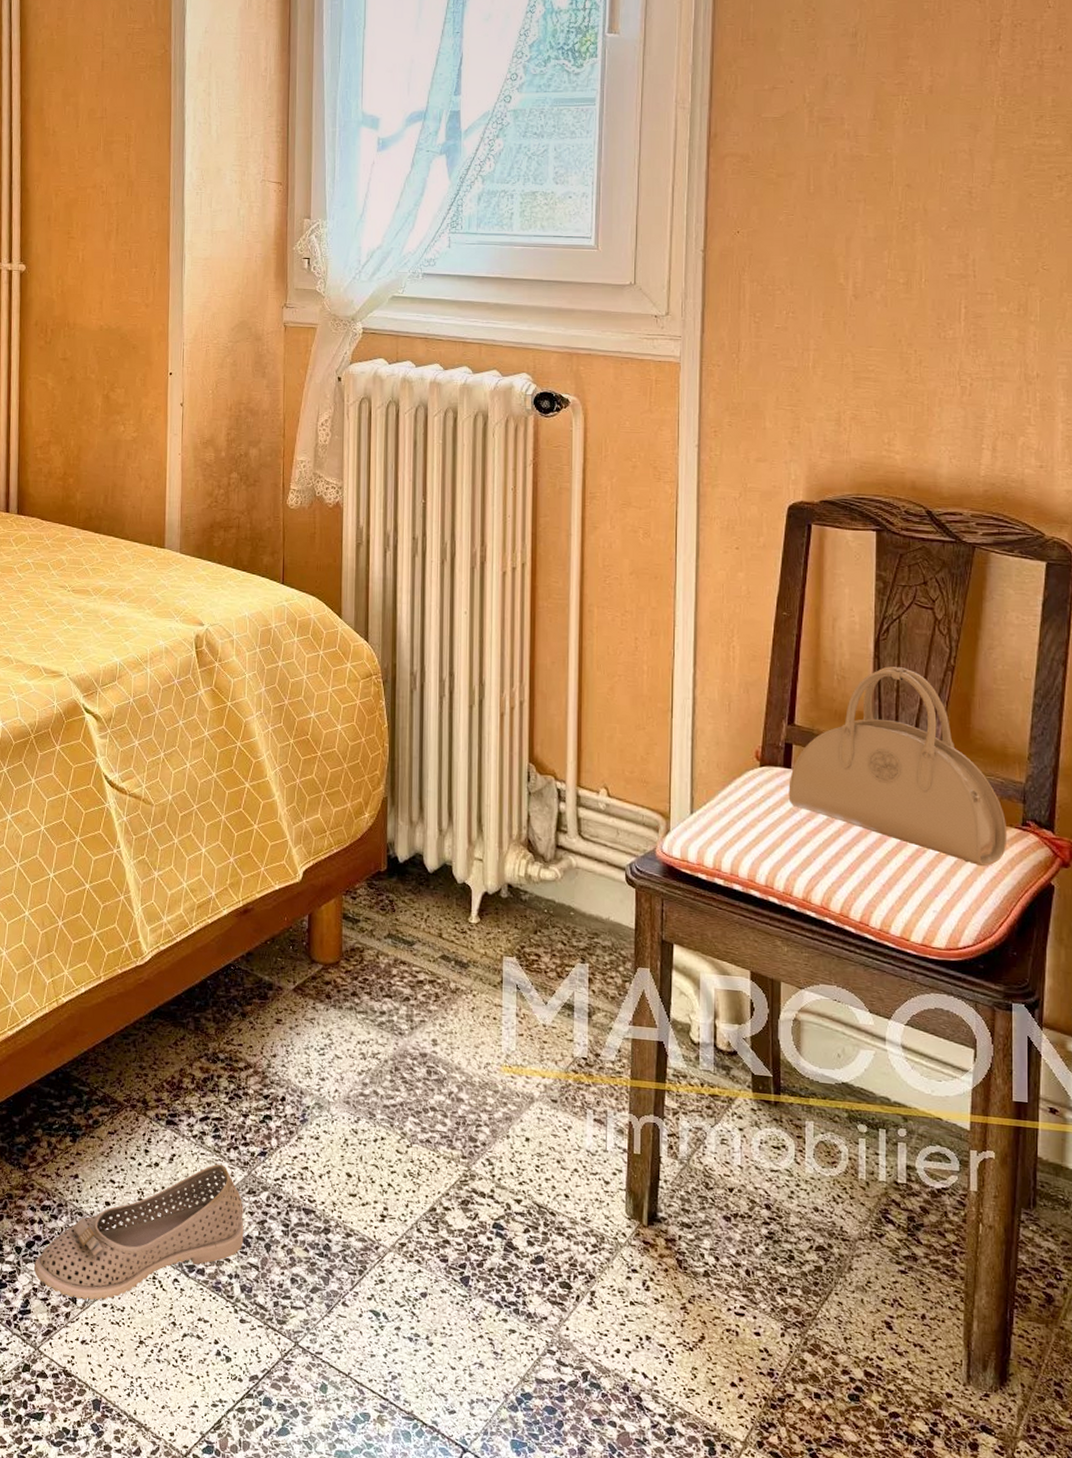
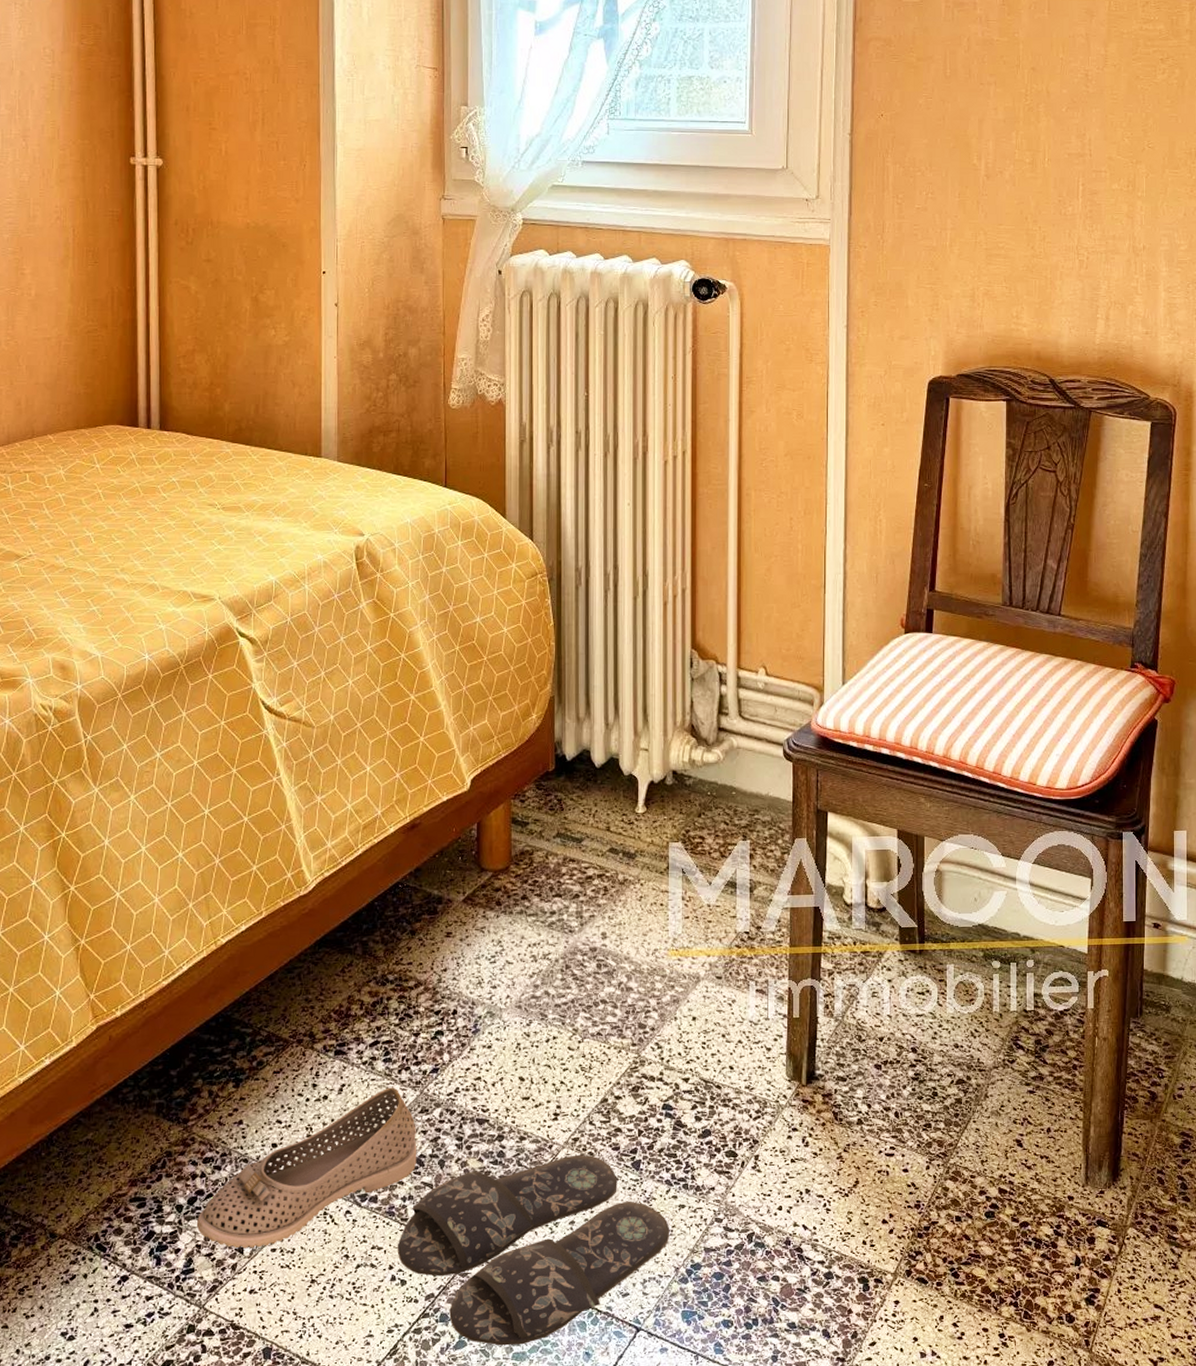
slippers: none [223,1259,500,1444] -> present [397,1154,670,1346]
handbag: present [788,666,1008,867] -> none [930,528,1119,709]

